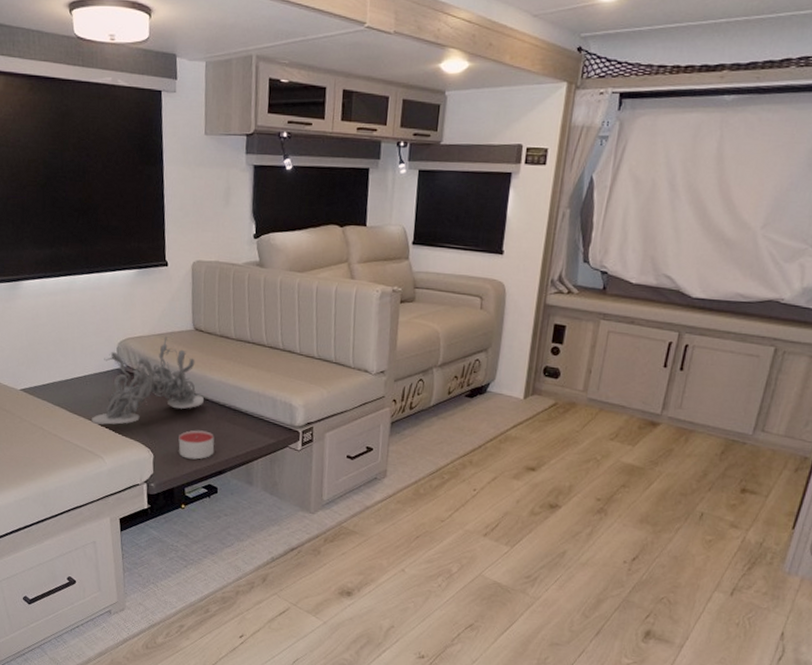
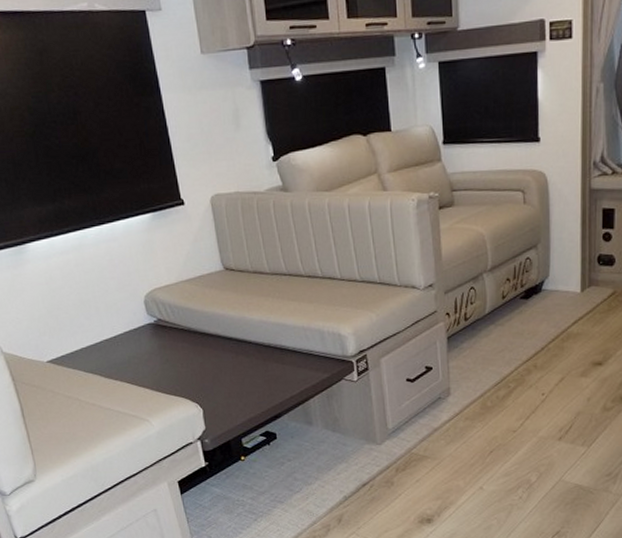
plant: present [92,336,204,425] -> none [130,281,247,386]
candle: present [178,430,215,460] -> none [226,375,267,408]

